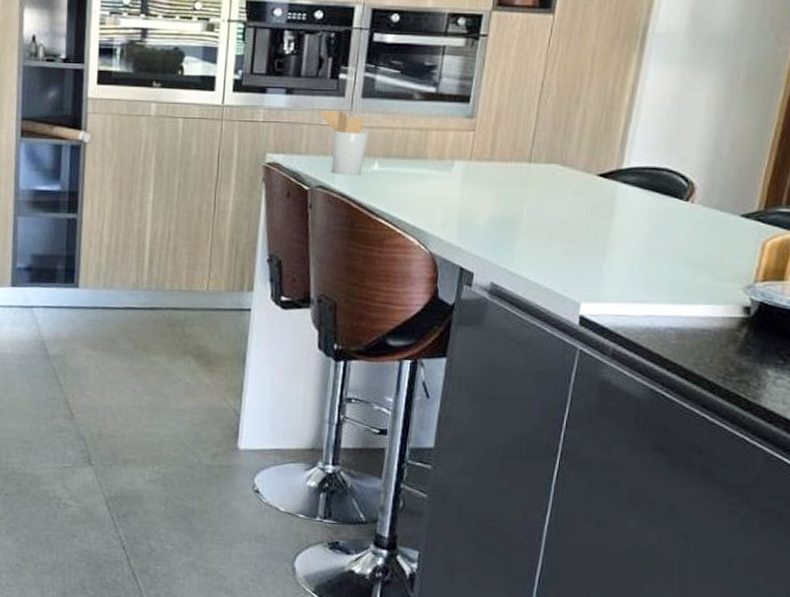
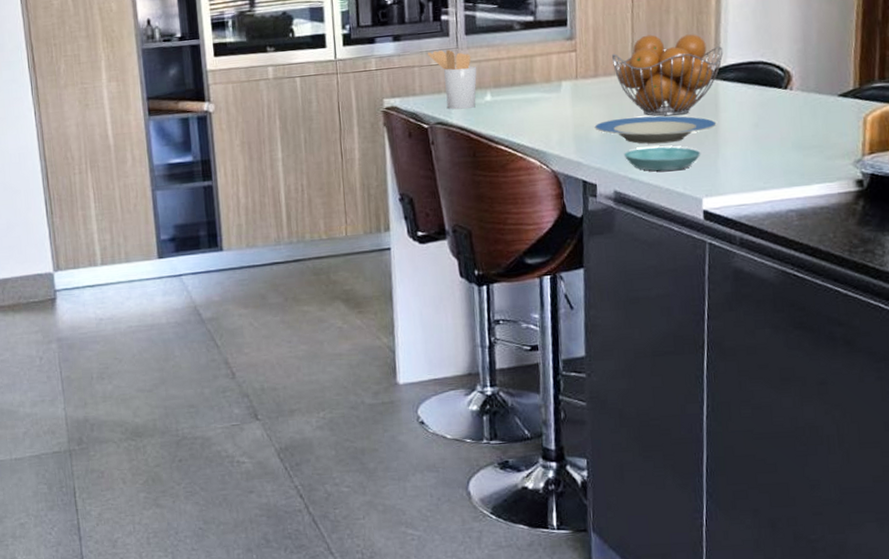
plate: none [481,207,609,241] -> present [594,115,717,144]
saucer: none [506,242,588,270] -> present [623,147,701,171]
fruit basket: none [510,124,629,213] -> present [611,34,724,117]

